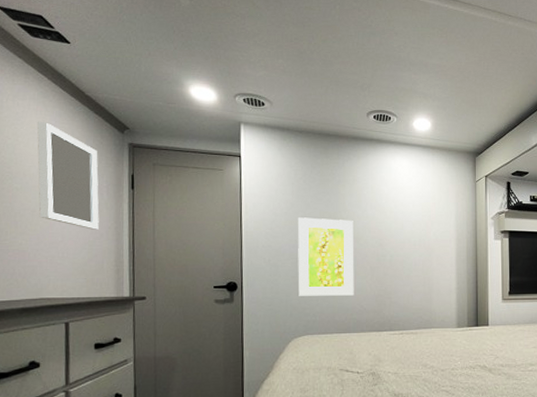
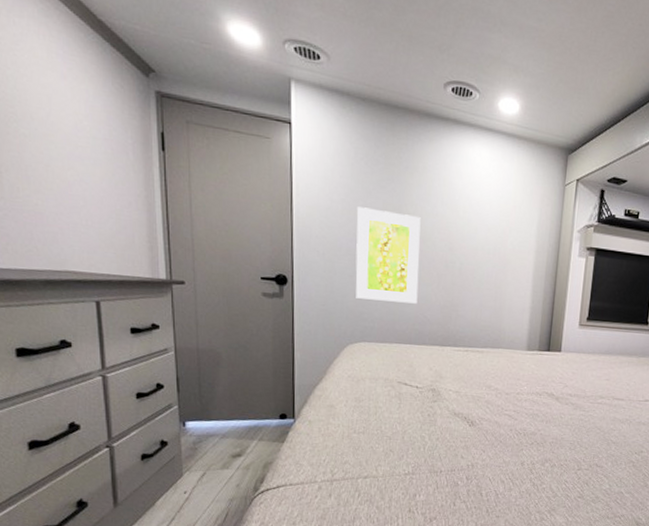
home mirror: present [37,121,99,230] -> none [40,48,126,197]

